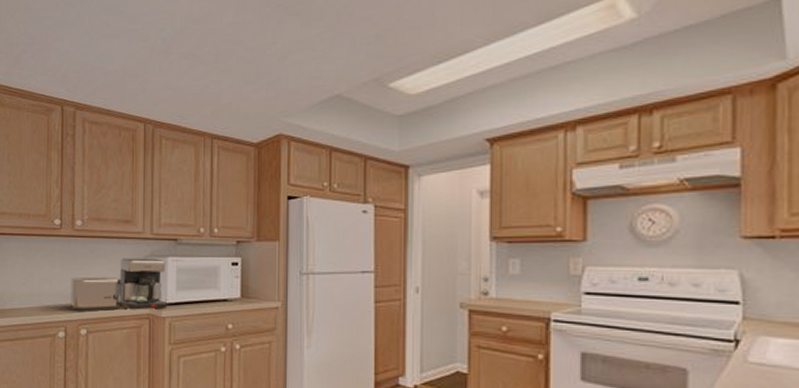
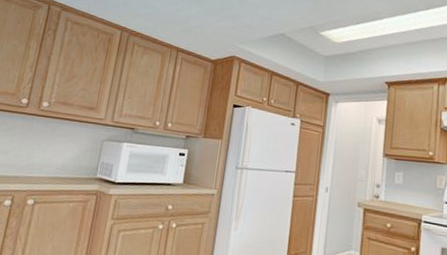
toaster: present [70,276,124,312] -> none [22,151,78,185]
coffee maker: present [120,258,168,310] -> none [71,139,121,187]

